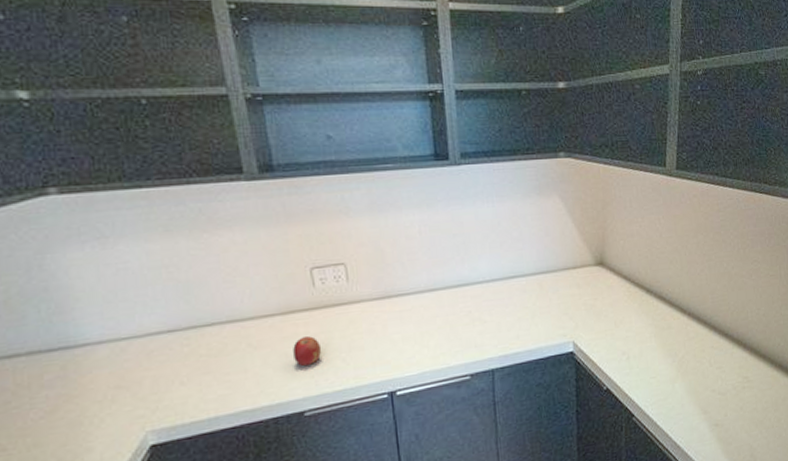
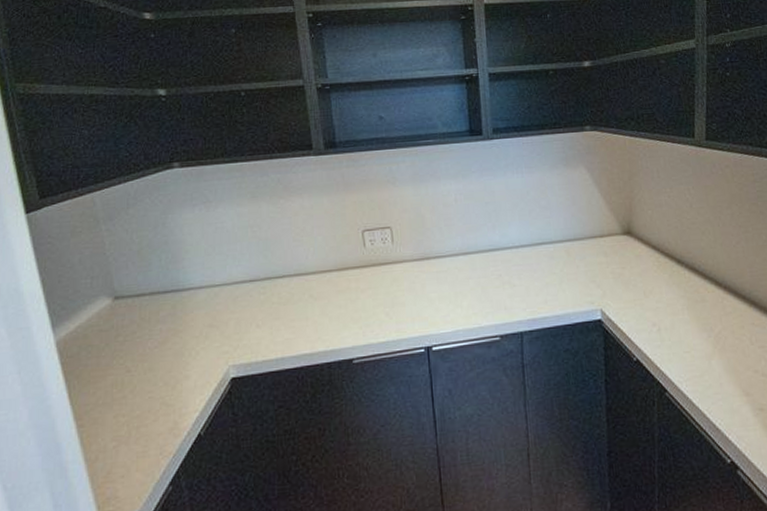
fruit: present [293,336,322,366] -> none [346,291,369,317]

